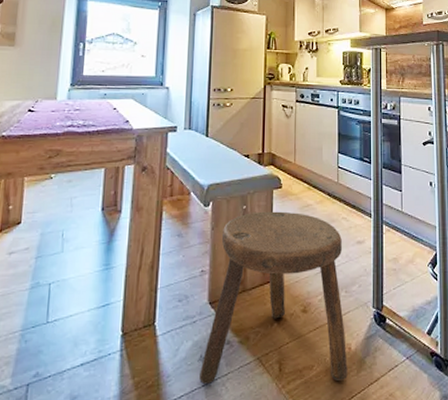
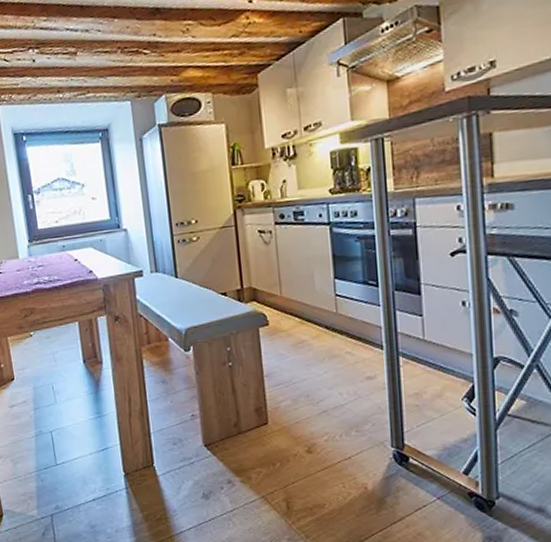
stool: present [199,211,348,384] -> none [204,350,366,519]

